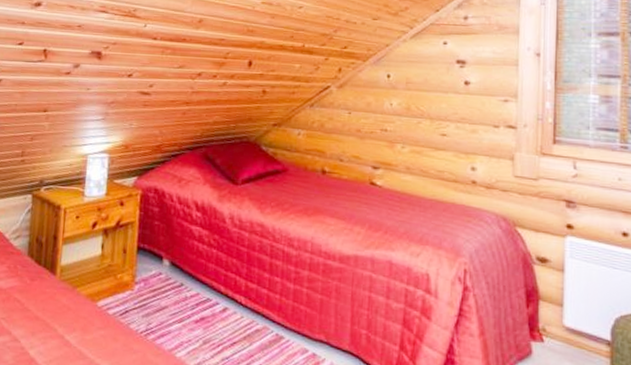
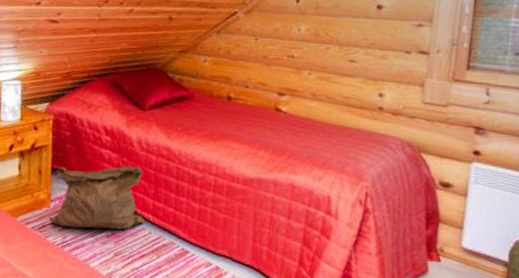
bag: none [132,243,236,314] -> present [49,165,145,230]

